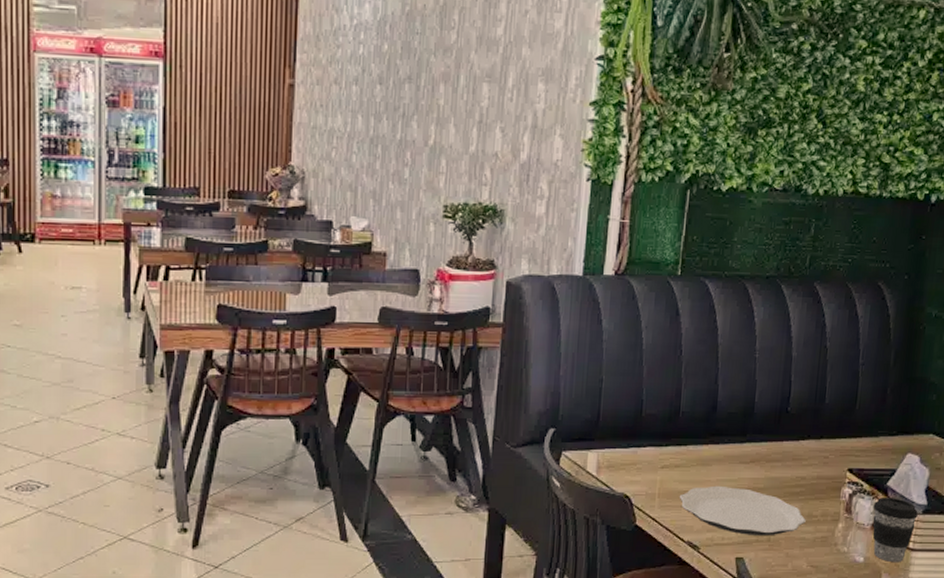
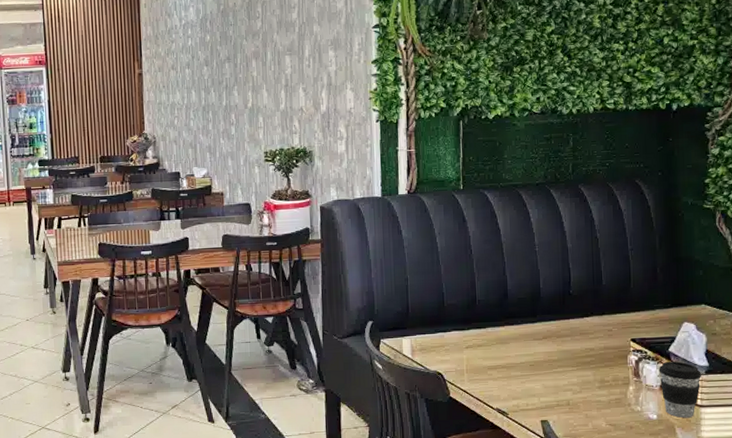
plate: present [679,485,806,536] -> none [484,360,599,401]

